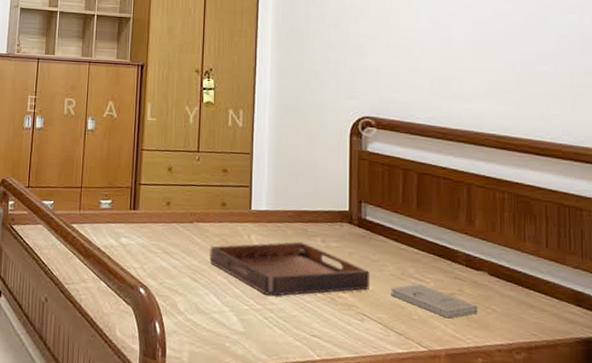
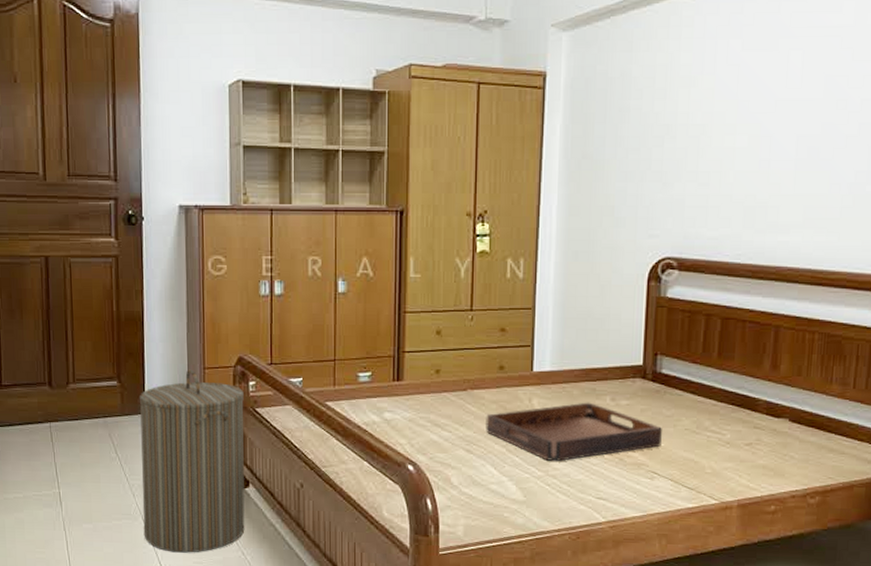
book: present [390,283,478,319] -> none [684,436,775,469]

